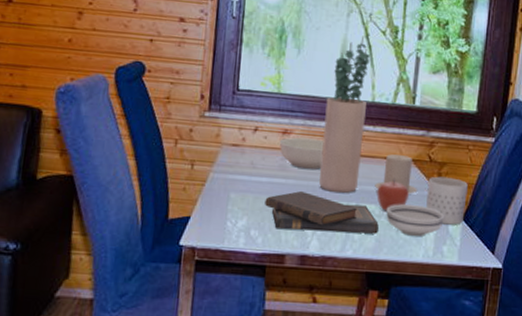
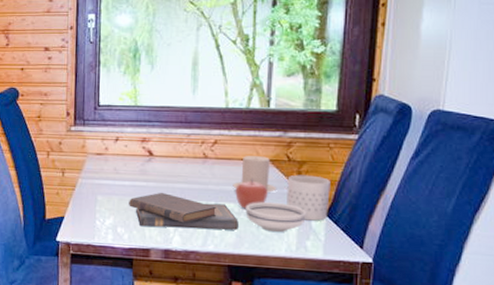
bowl: present [279,137,324,170] -> none [138,144,181,173]
vase: present [319,35,371,193] -> none [178,47,223,193]

